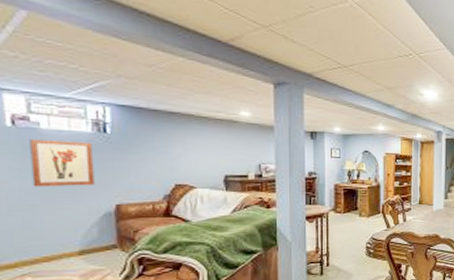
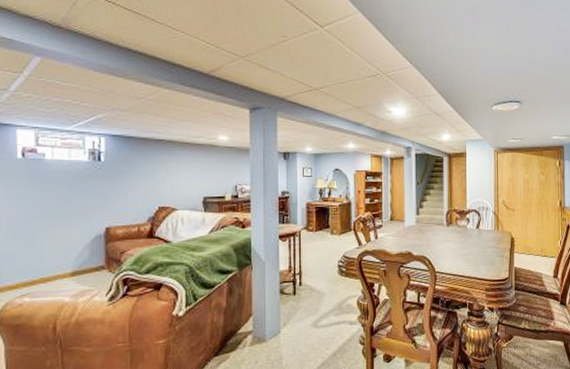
wall art: present [29,138,95,187] -> none [36,168,88,213]

